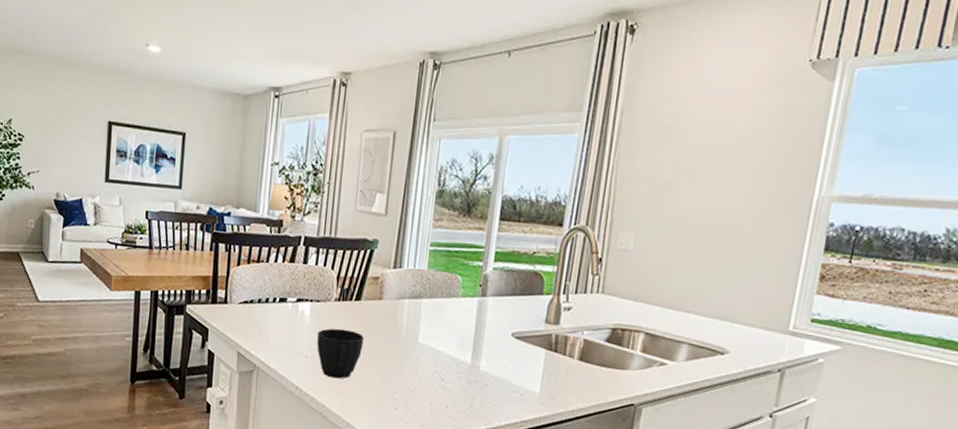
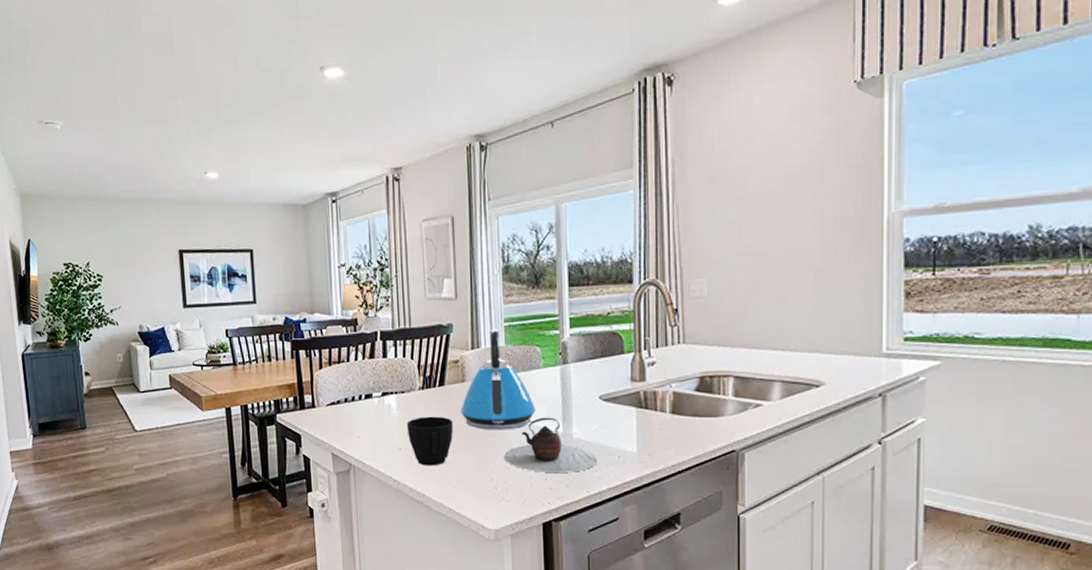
kettle: none [373,251,448,354] -> present [460,328,536,430]
teapot: none [408,346,500,404] -> present [503,417,597,472]

